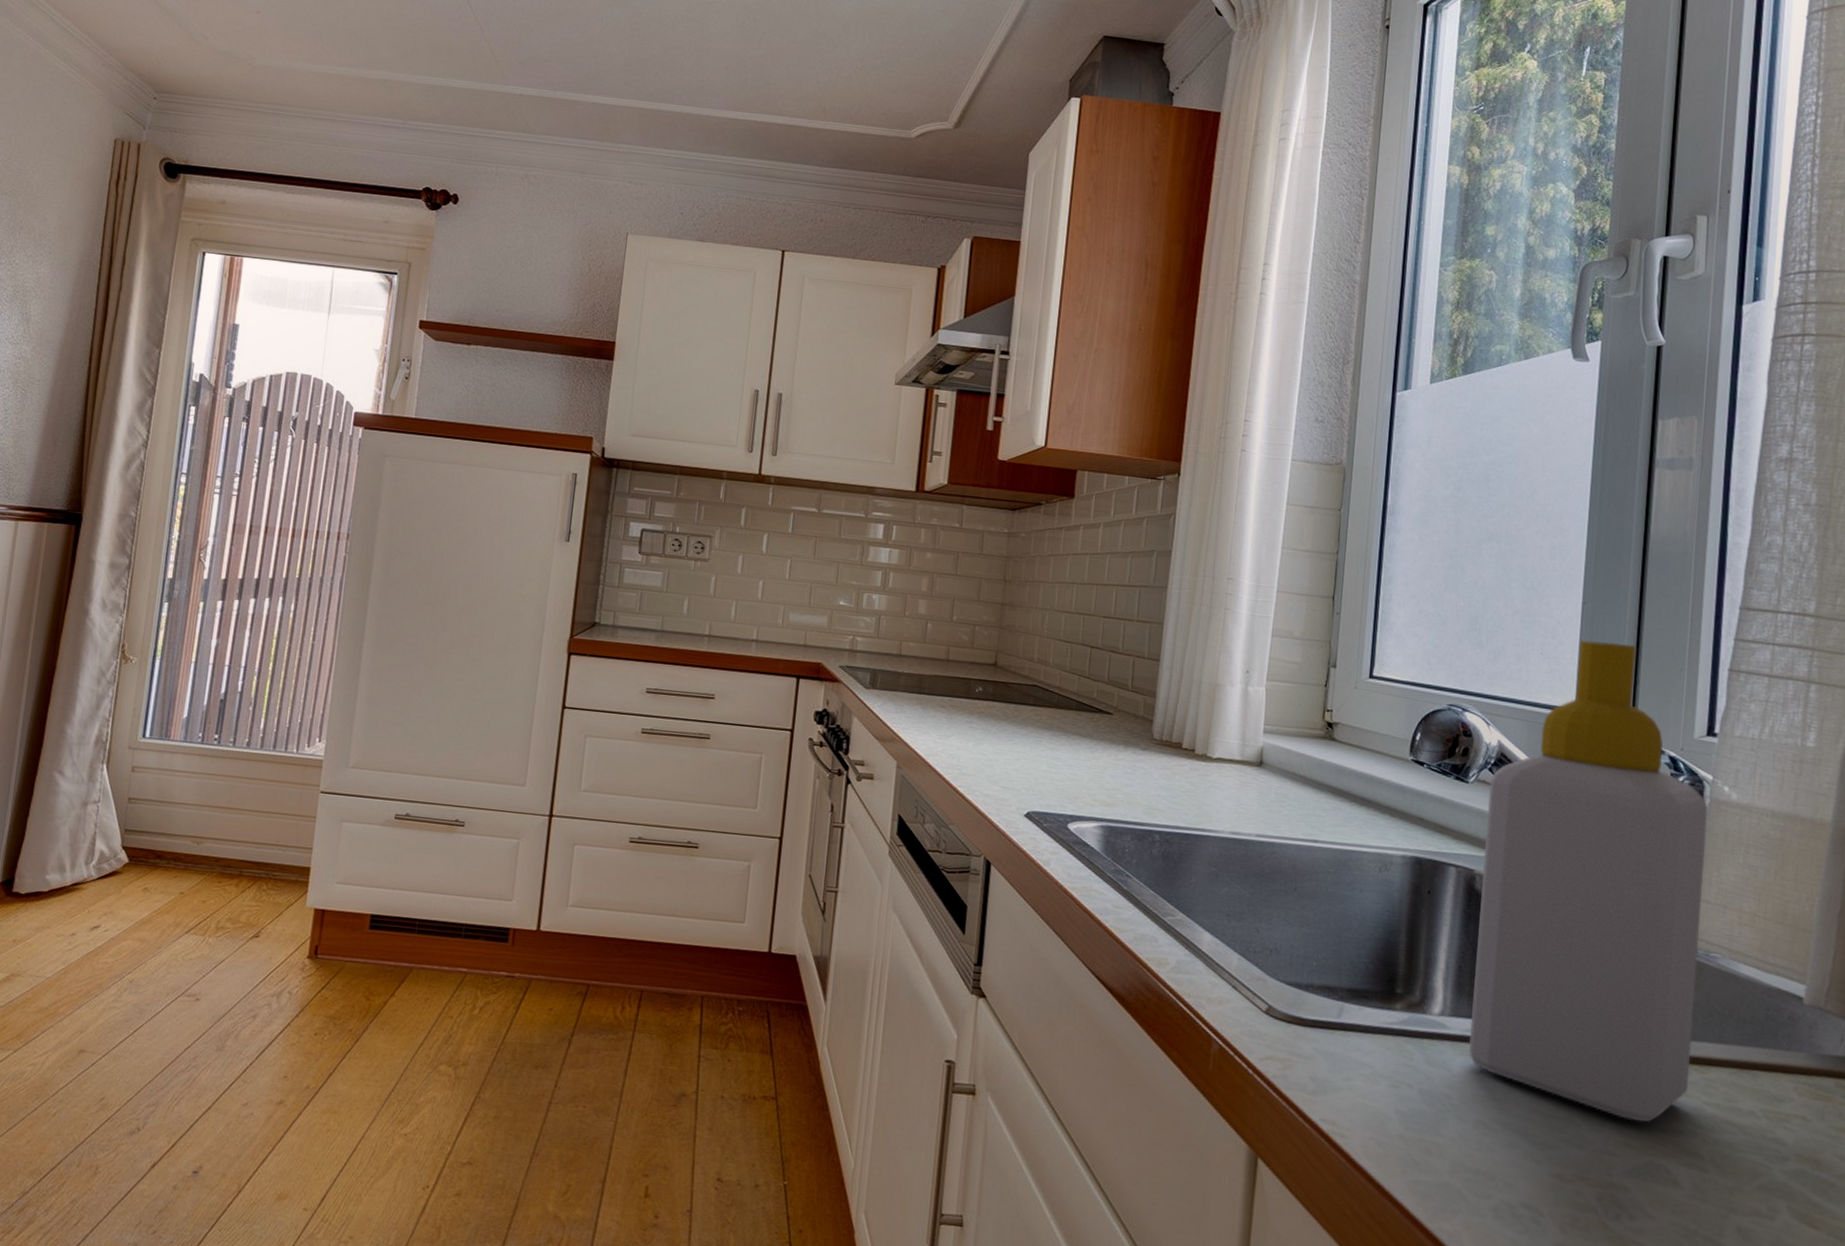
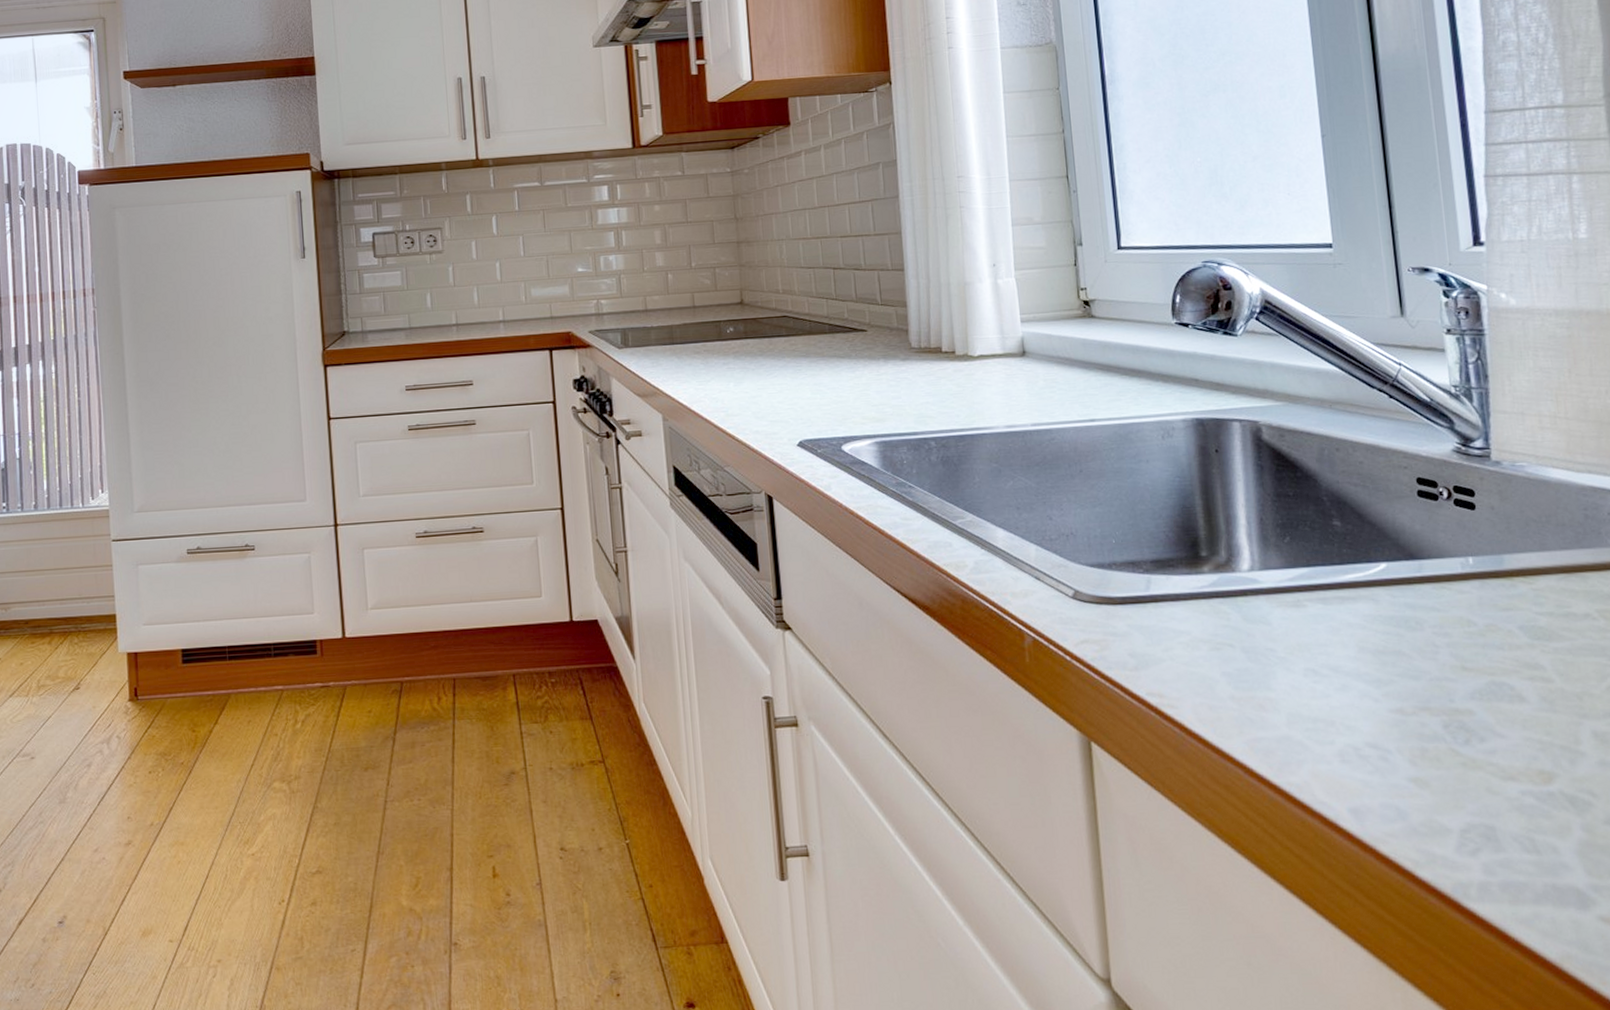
soap bottle: present [1469,640,1709,1123] -> none [1259,169,1518,644]

